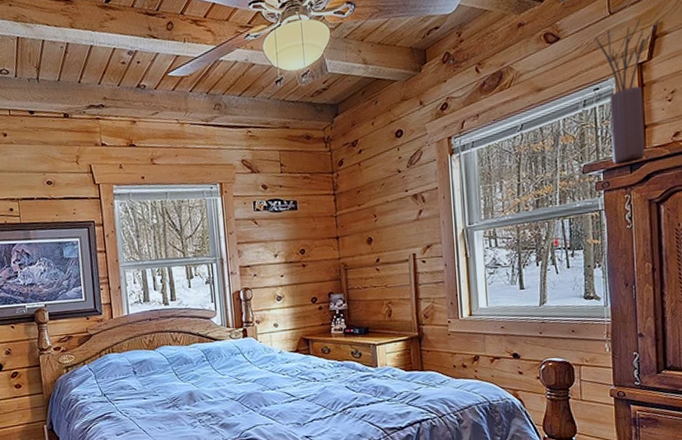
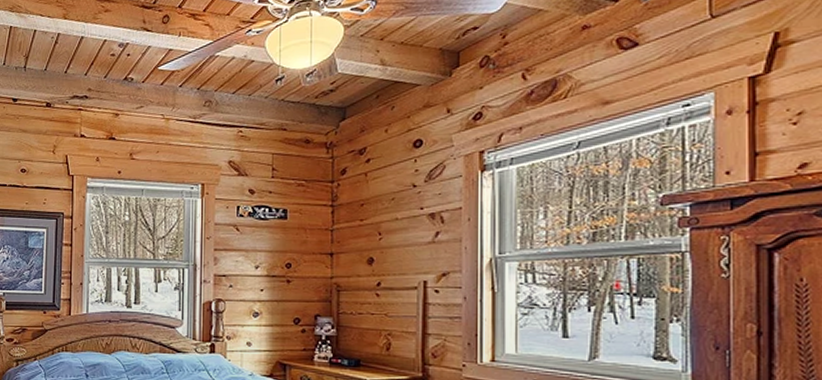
vase: present [594,17,660,165] -> none [688,22,784,199]

